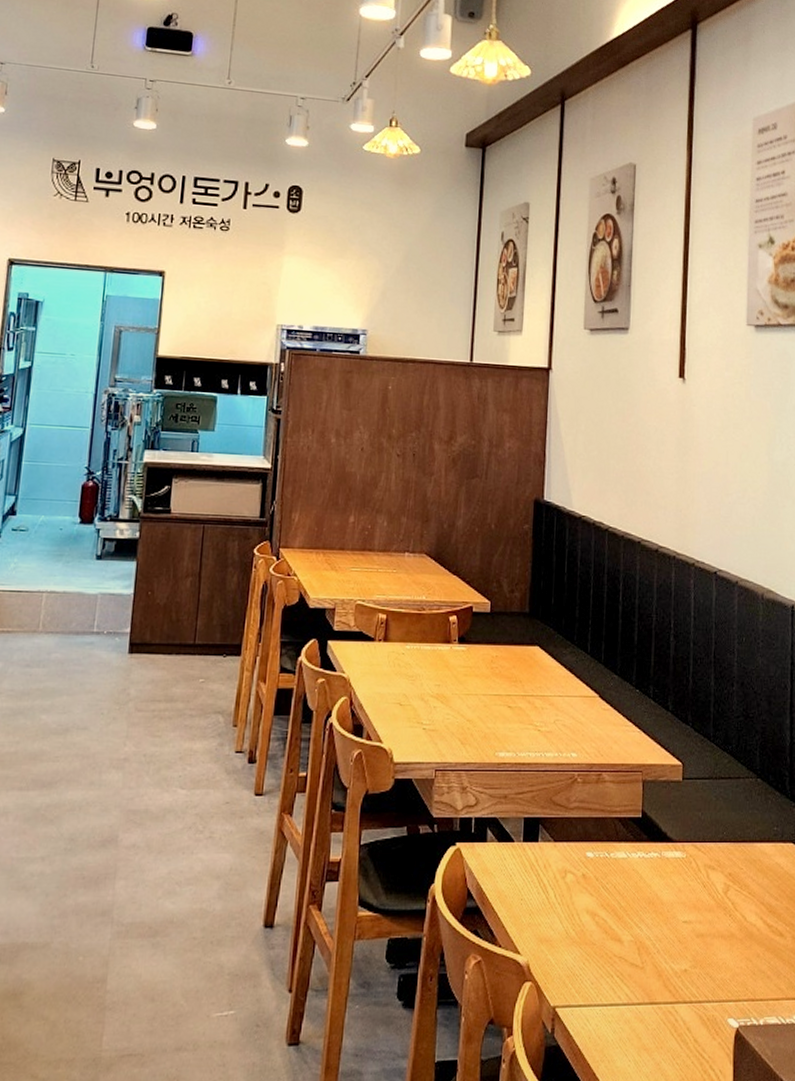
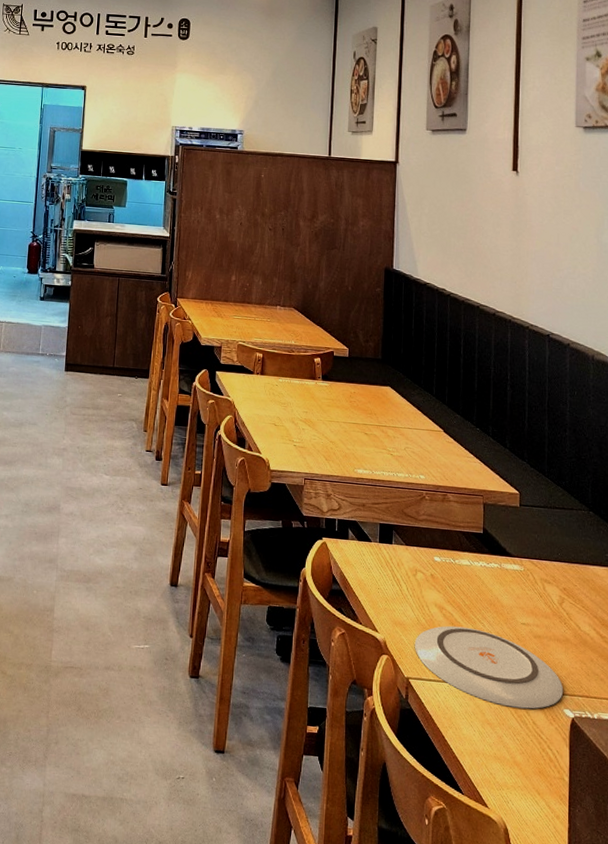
plate: none [562,934,728,1026] -> present [414,625,564,710]

